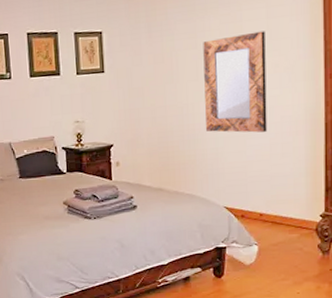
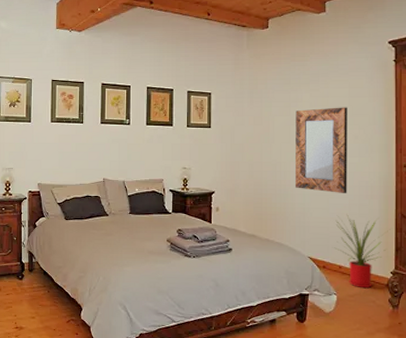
house plant: none [253,155,319,236] -> present [334,214,391,289]

